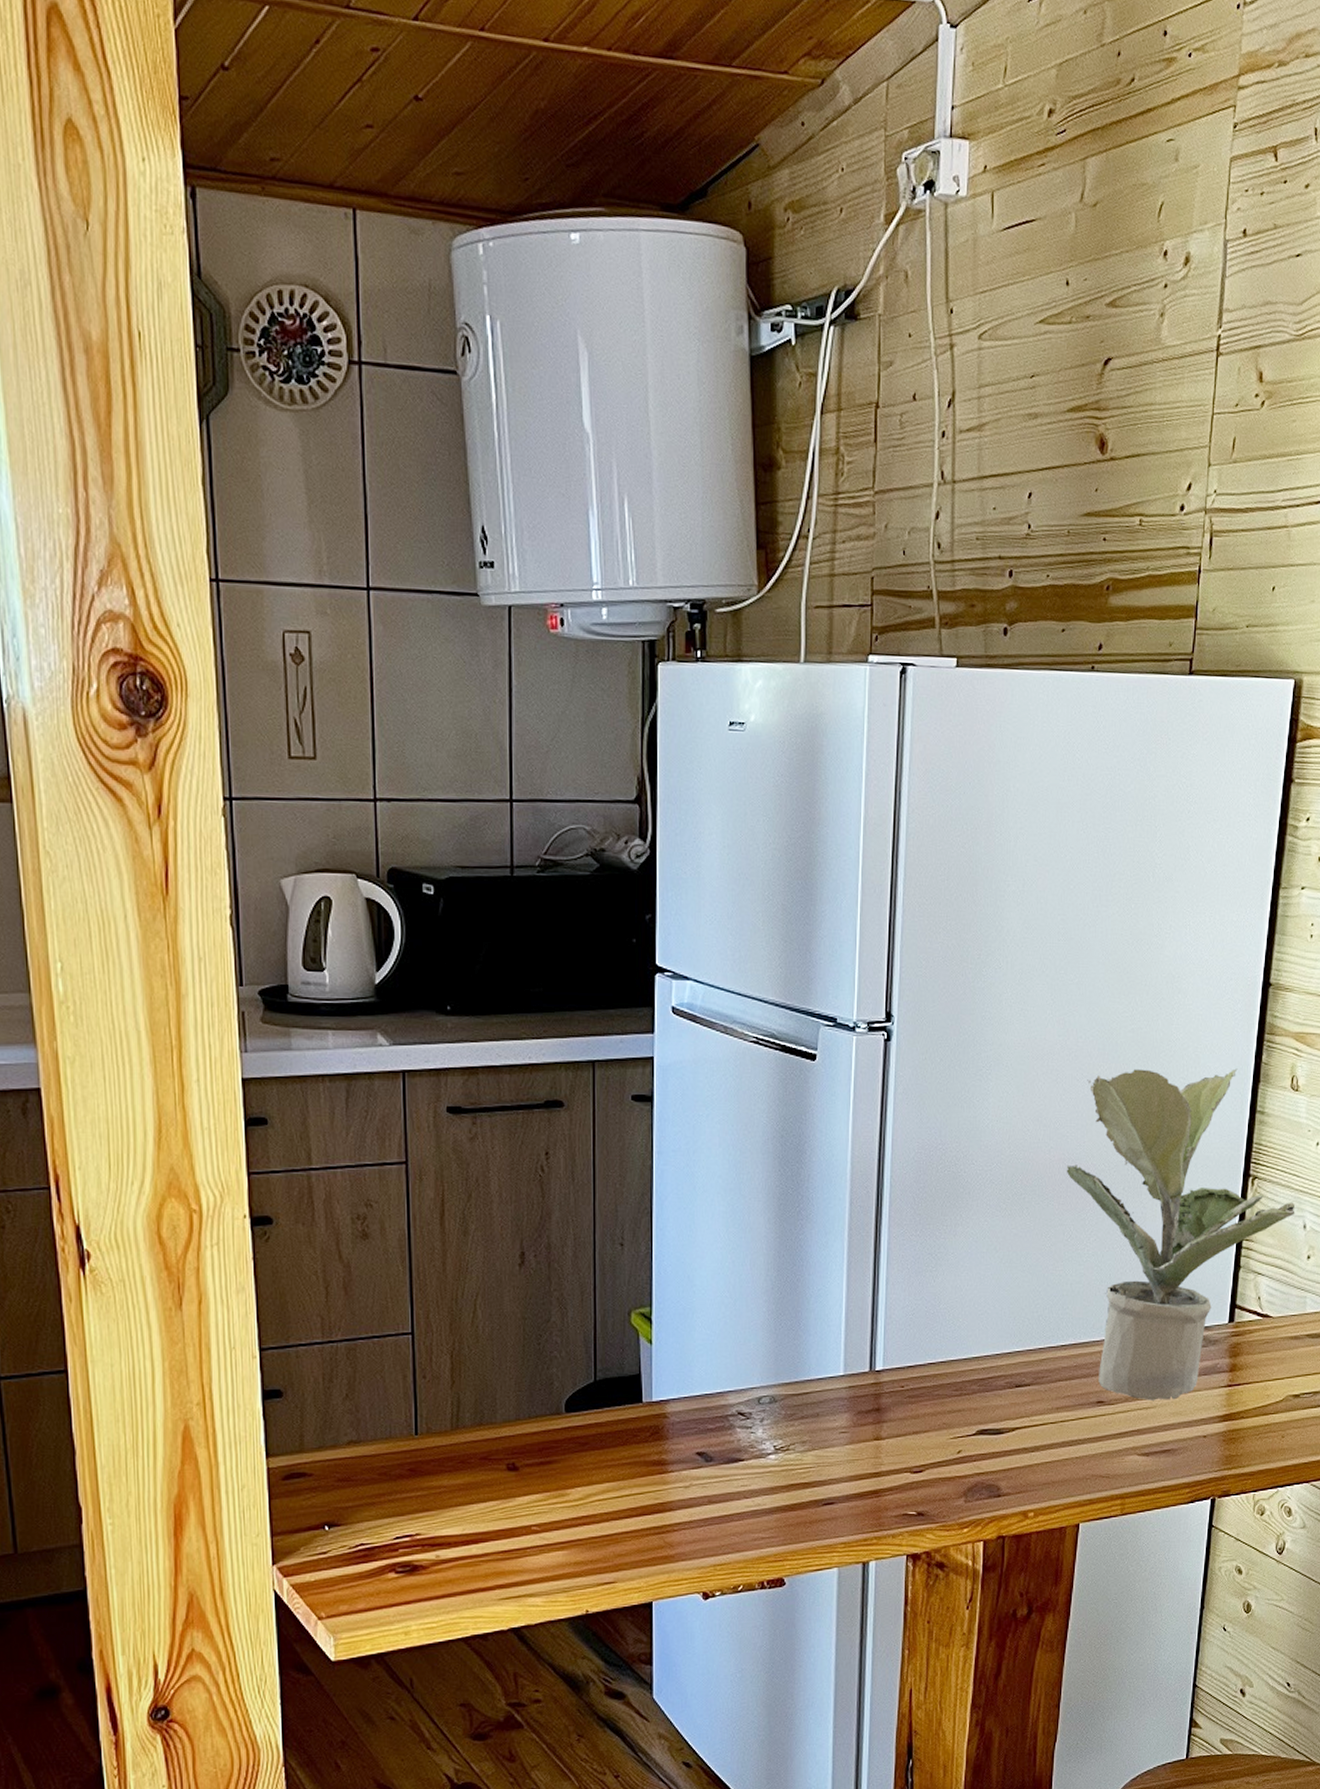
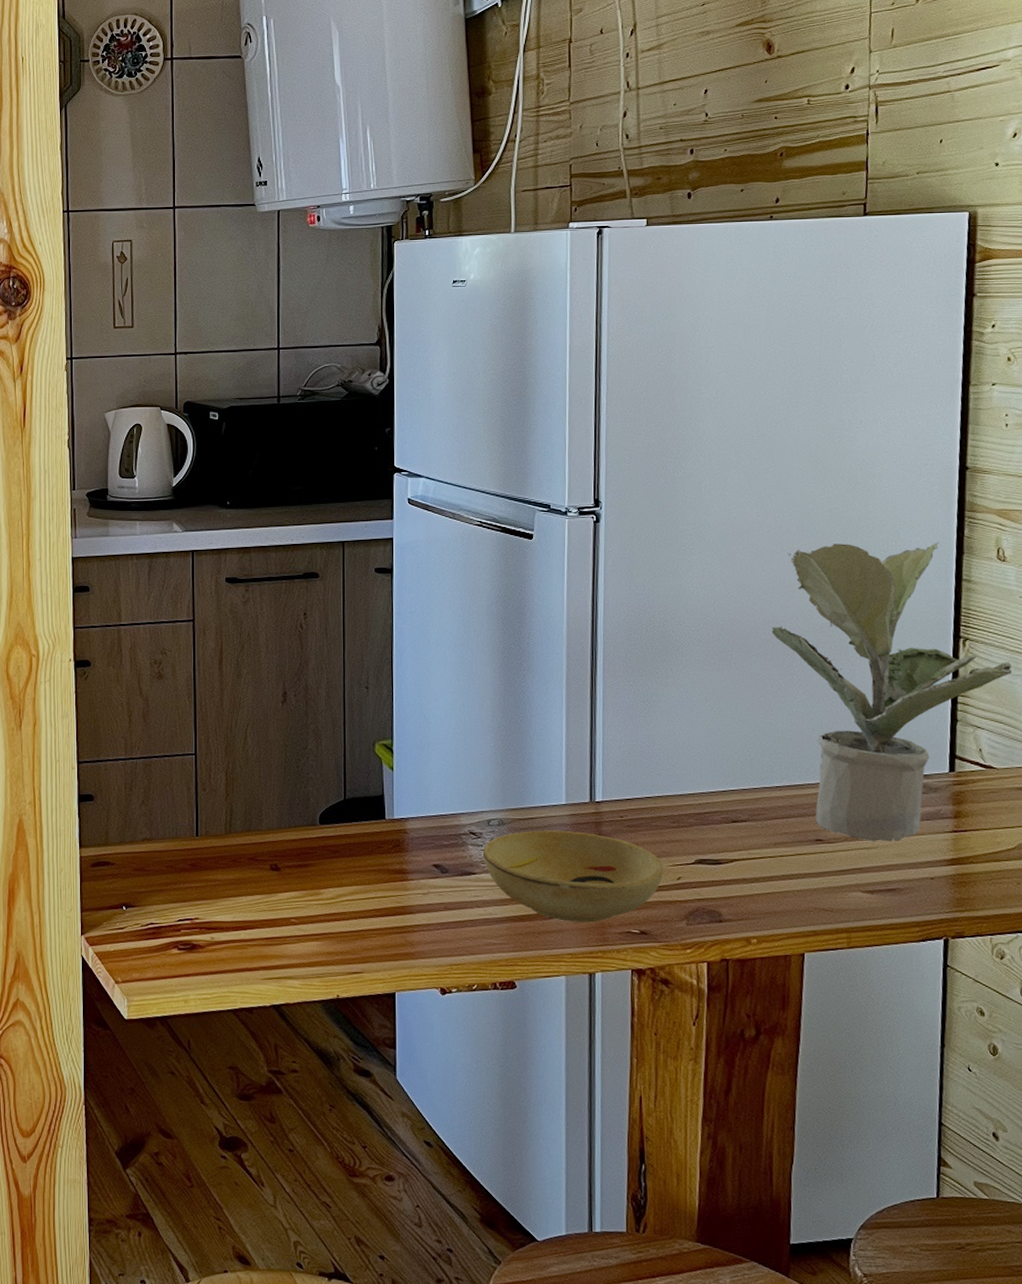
bowl: none [751,1405,944,1508] -> present [482,830,664,923]

